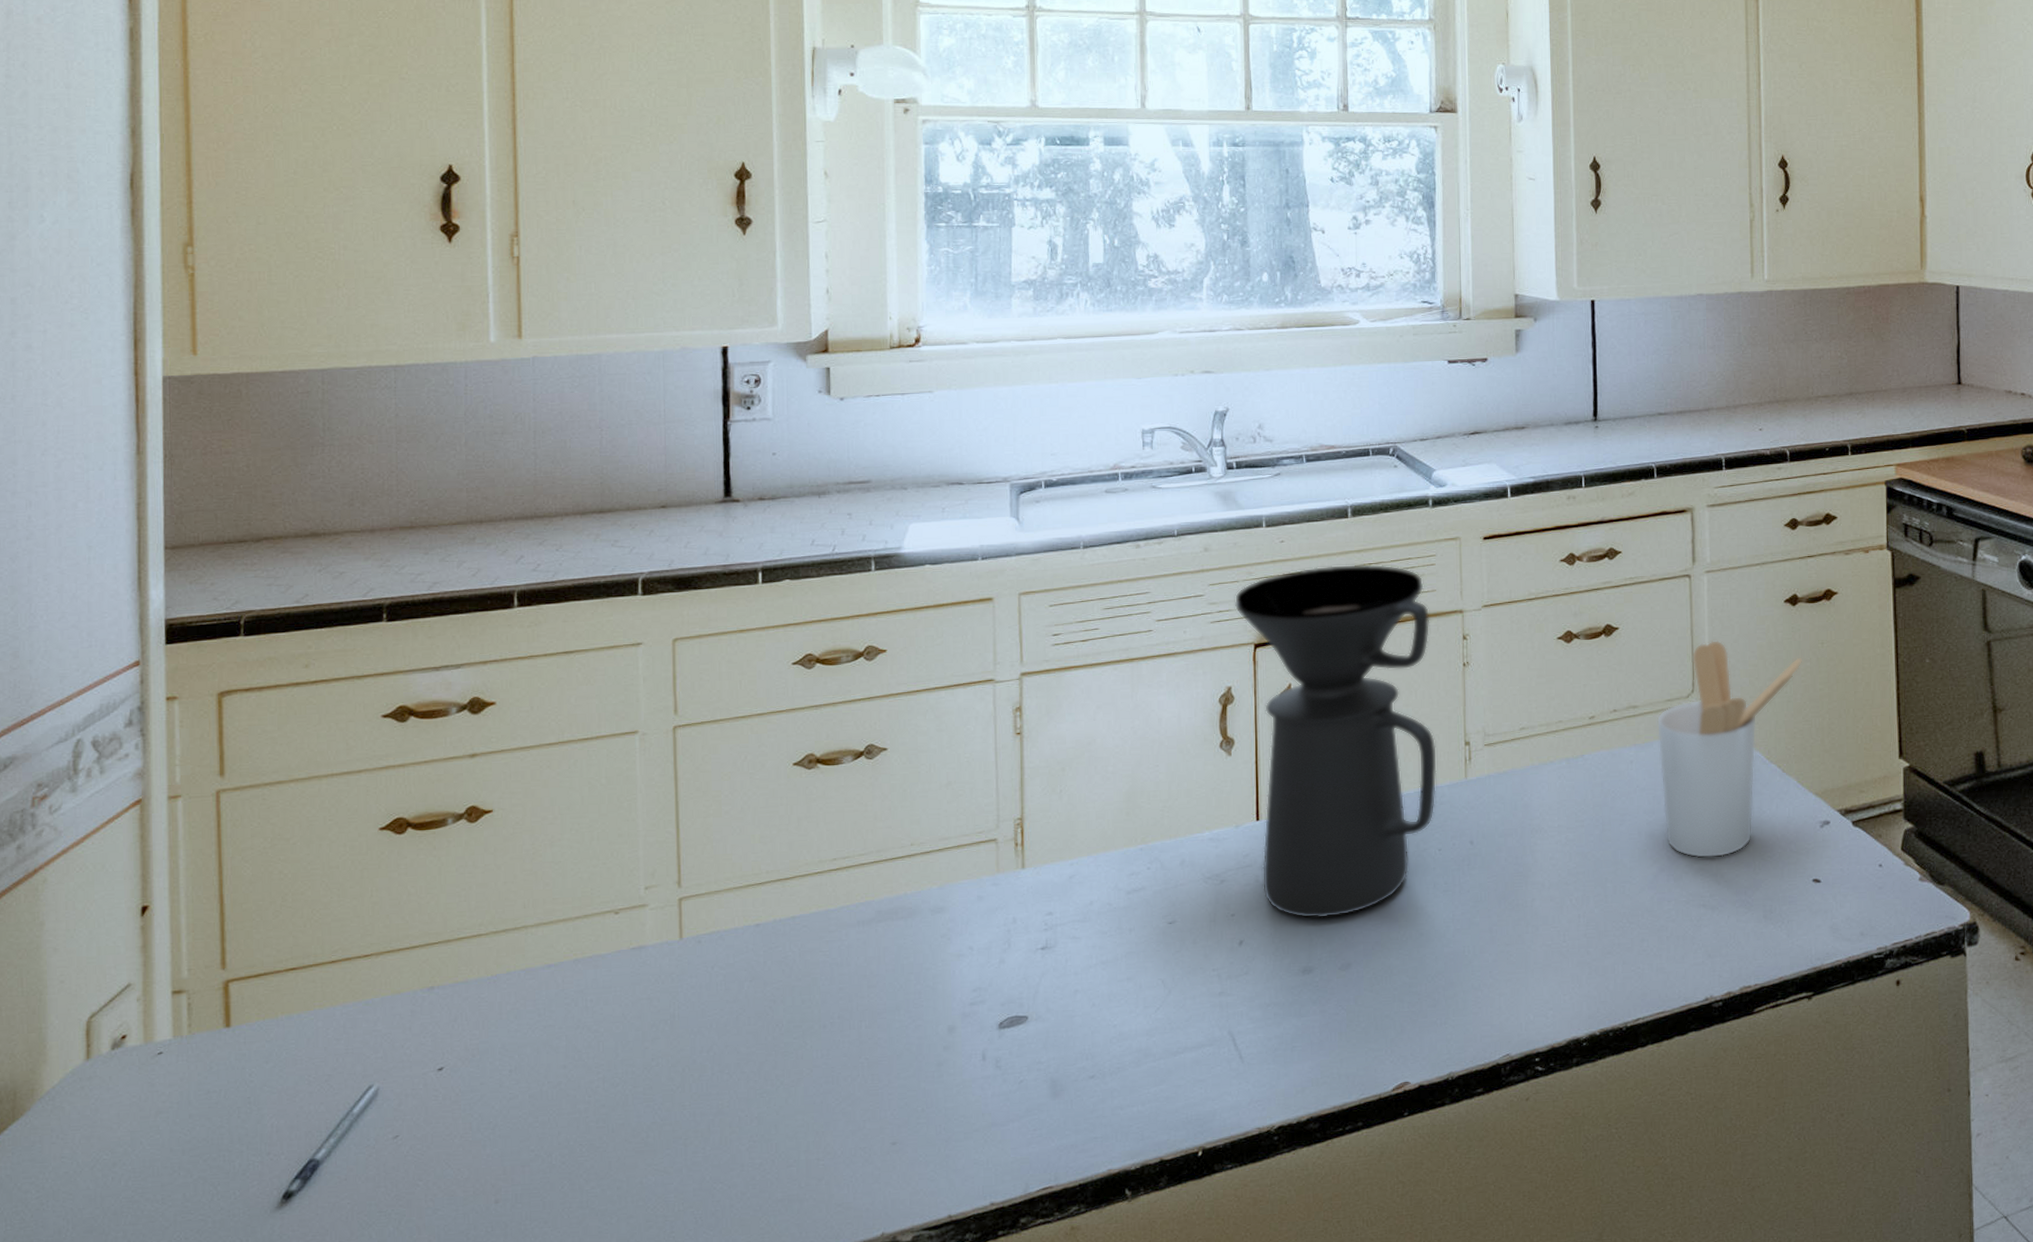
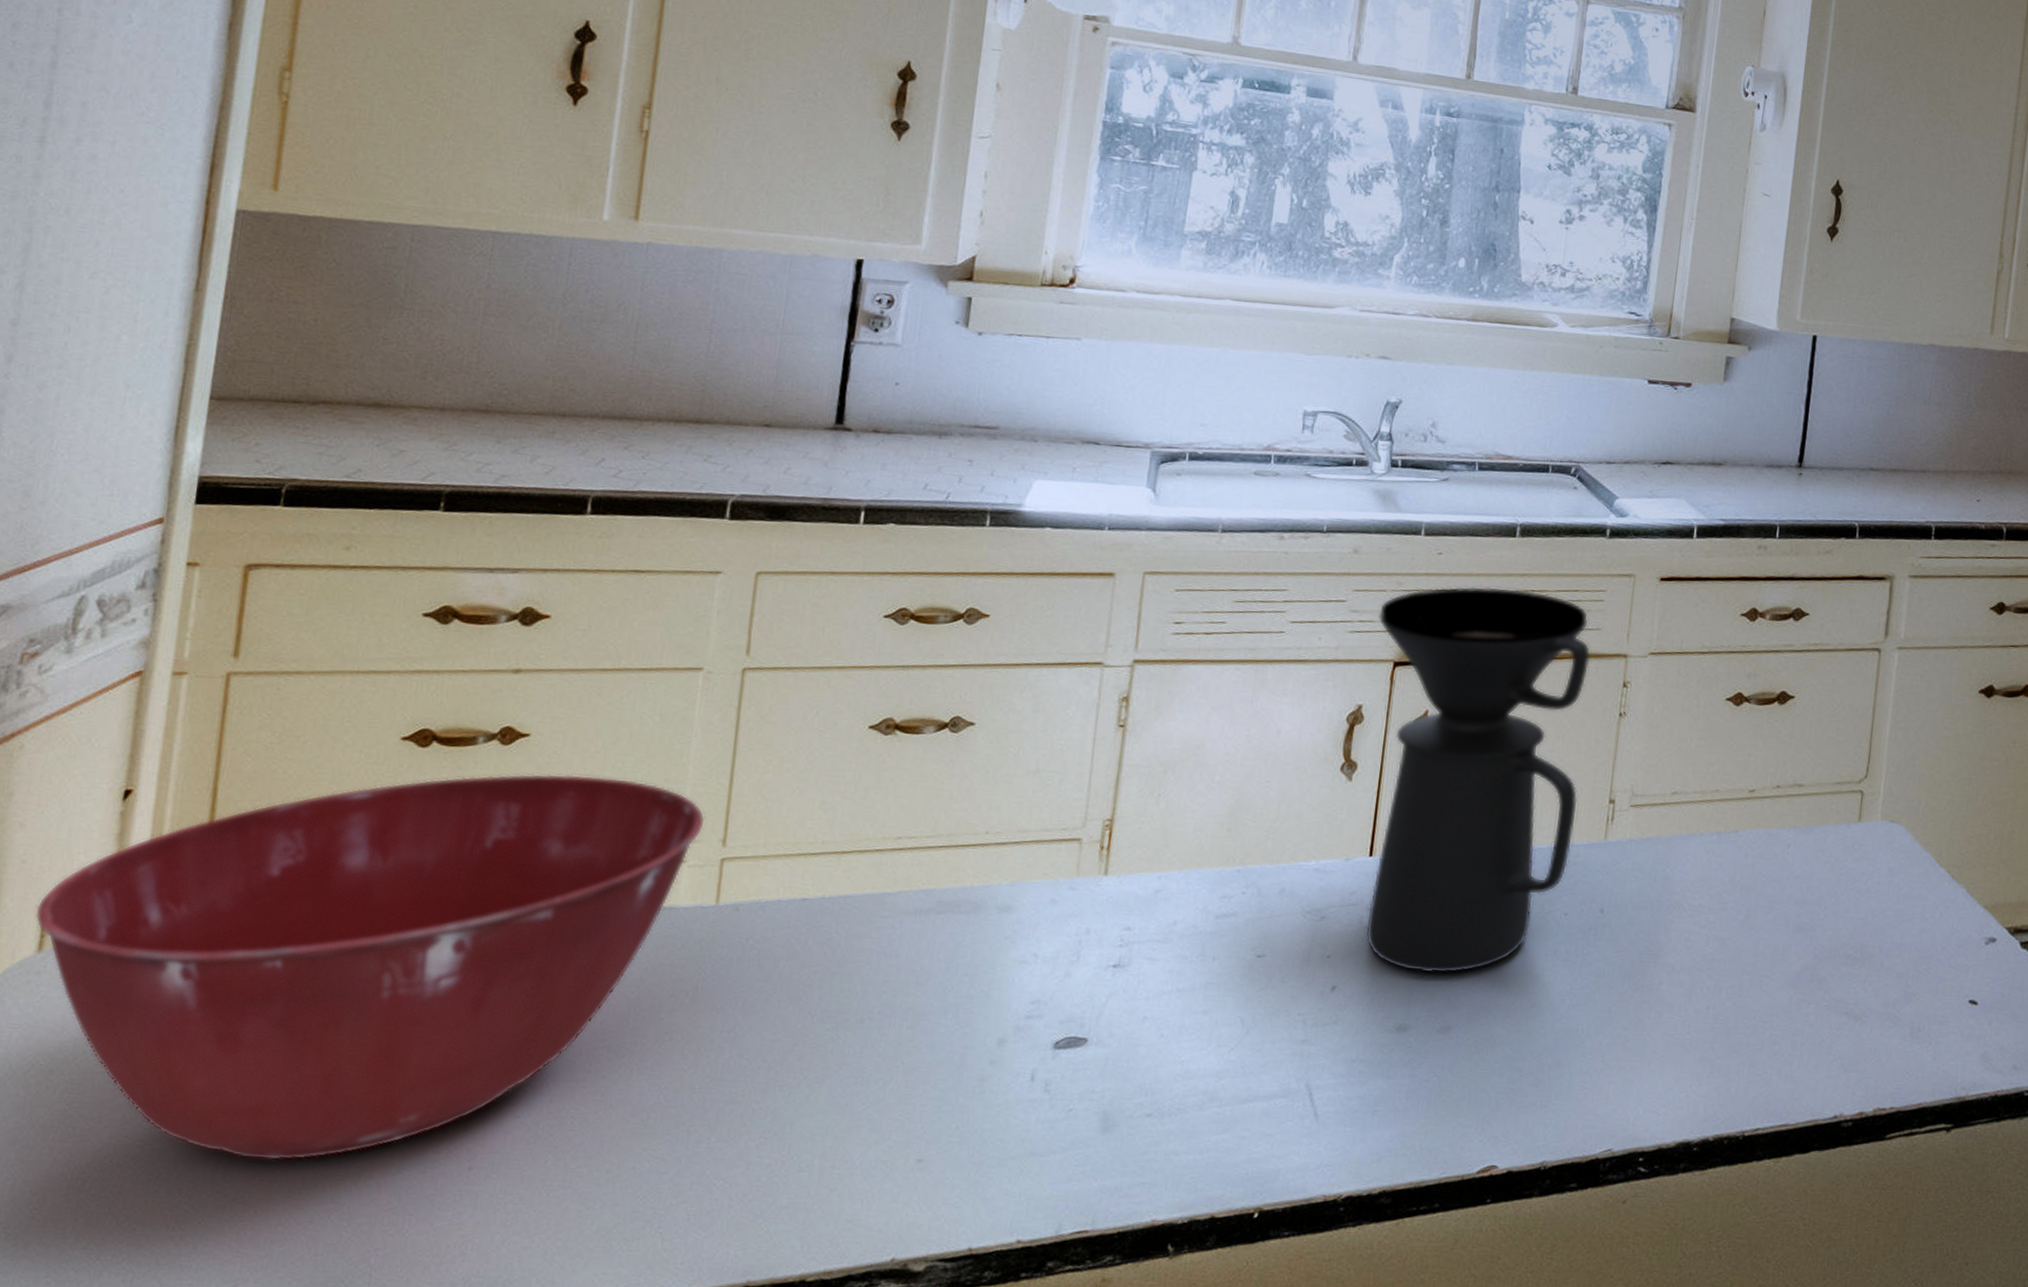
mixing bowl: none [79,838,659,1219] -> present [35,773,705,1162]
utensil holder: present [1656,640,1803,859] -> none [1815,724,1991,963]

